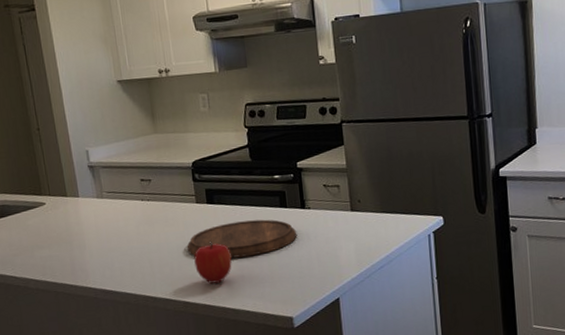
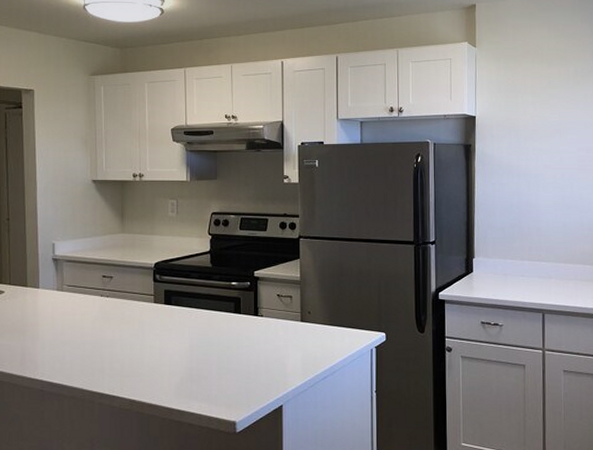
cutting board: present [186,219,298,258] -> none [140,323,248,359]
fruit: present [194,242,232,284] -> none [146,342,182,383]

